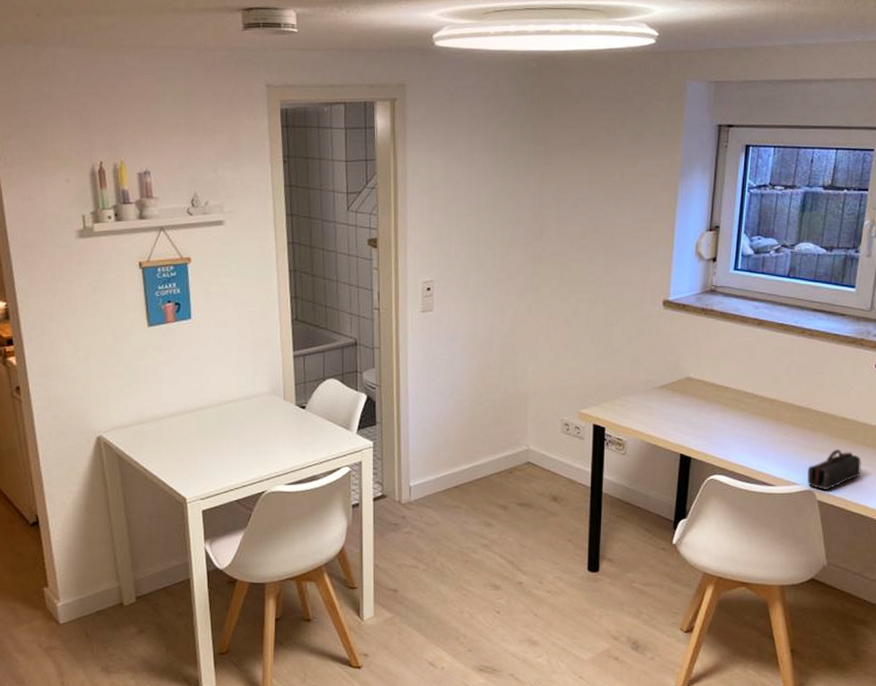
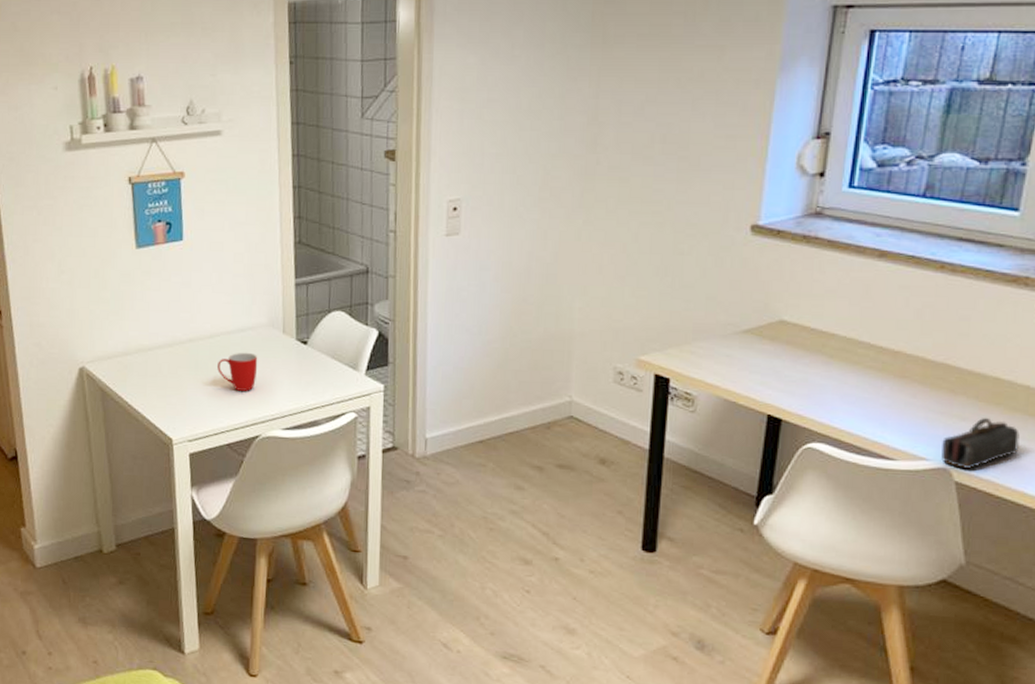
mug: none [226,417,262,452] -> present [217,352,258,391]

